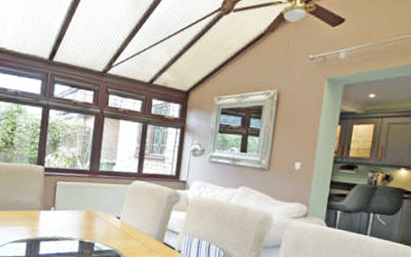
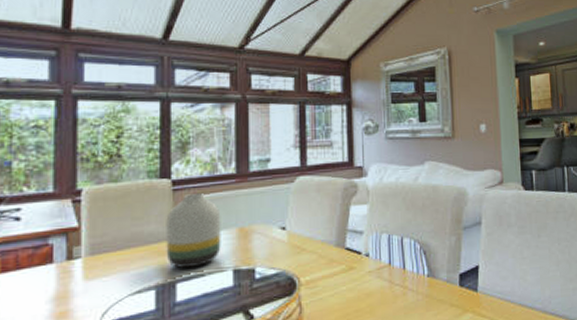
vase: none [36,179,75,233] -> present [166,193,221,269]

